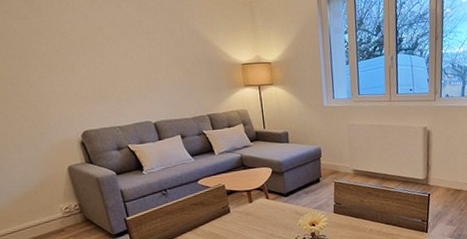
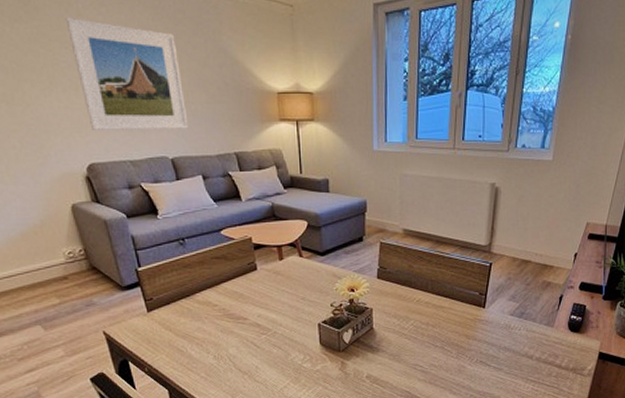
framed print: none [64,13,168,103] -> present [65,17,189,130]

